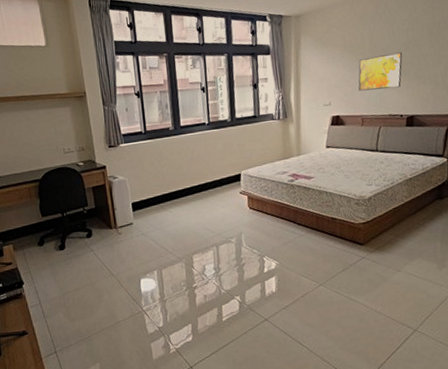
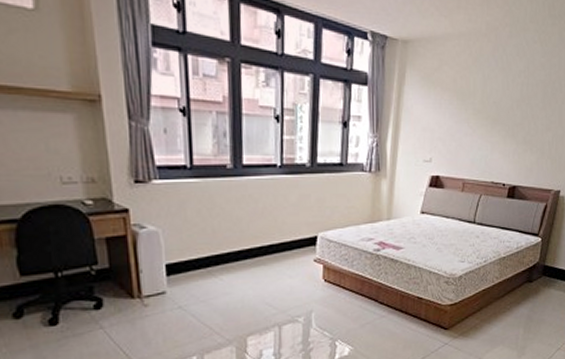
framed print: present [358,52,403,91] -> none [464,109,514,152]

